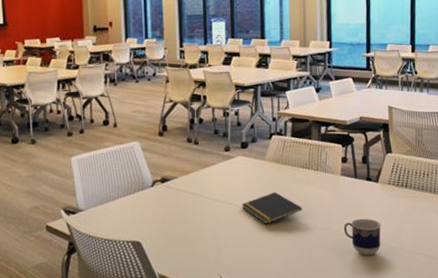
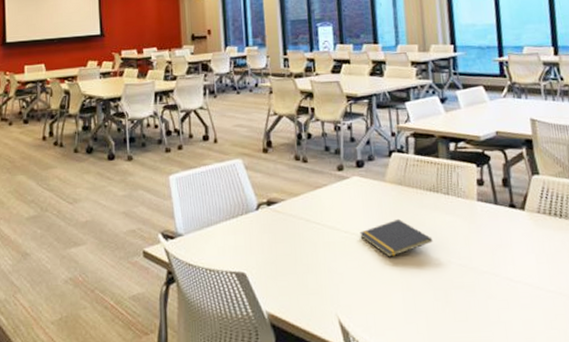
cup: present [343,218,381,256] -> none [484,253,534,301]

